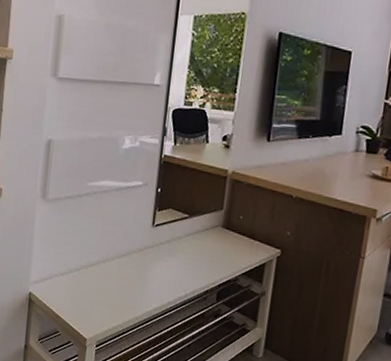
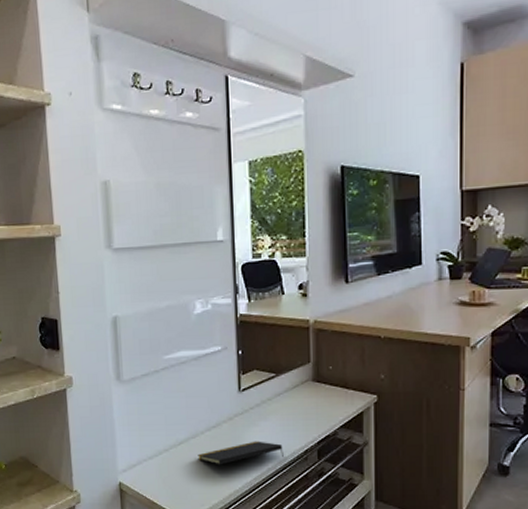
notepad: none [105,274,186,295] -> present [198,441,284,465]

